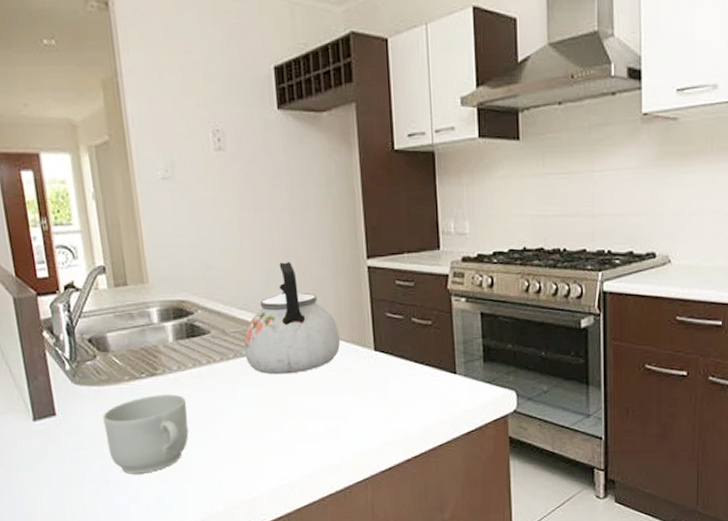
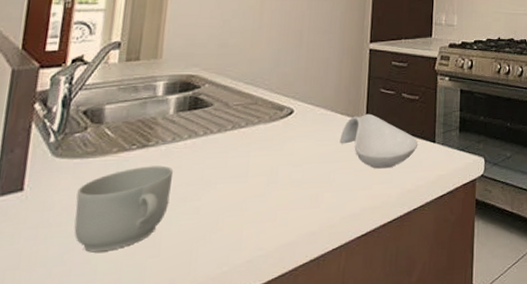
kettle: present [244,262,341,375] -> none [243,44,337,145]
spoon rest: none [348,341,437,402] -> present [339,113,418,169]

